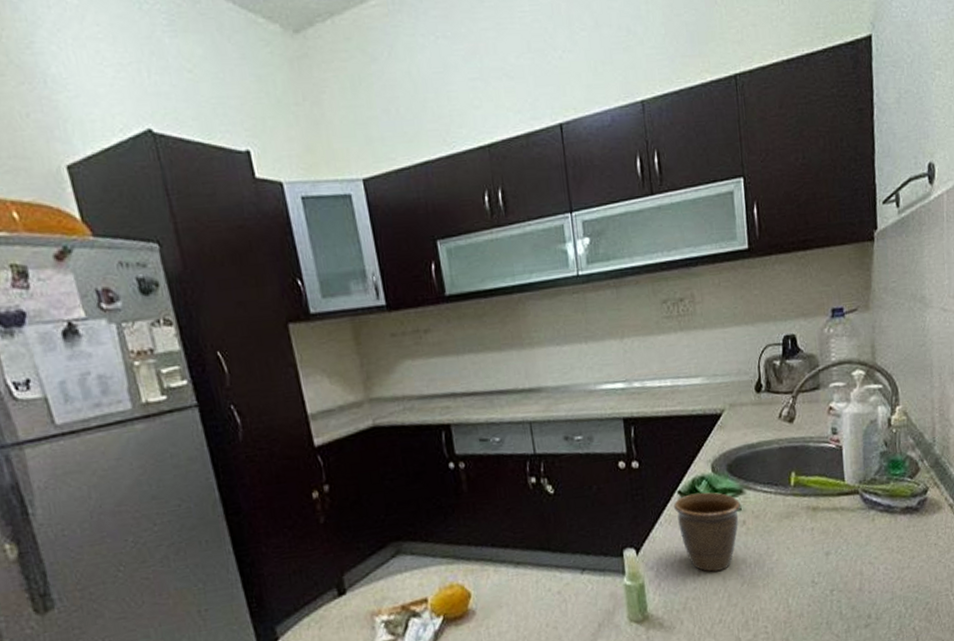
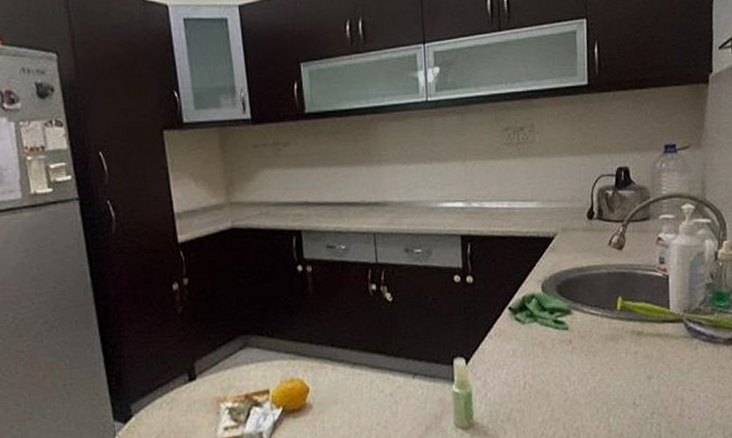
mug: present [673,492,741,572] -> none [503,310,568,386]

